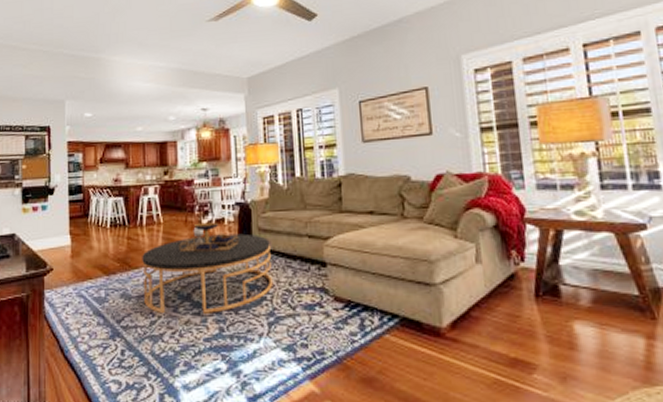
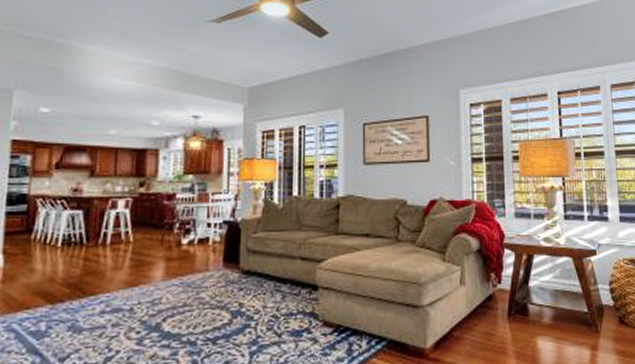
coffee table: present [142,222,274,314] -> none [99,242,260,348]

